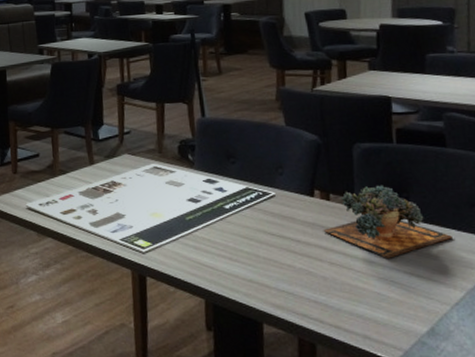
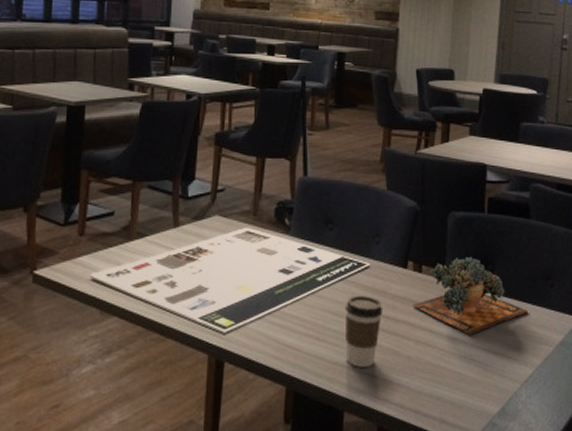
coffee cup: none [254,221,293,285] -> present [344,295,383,367]

